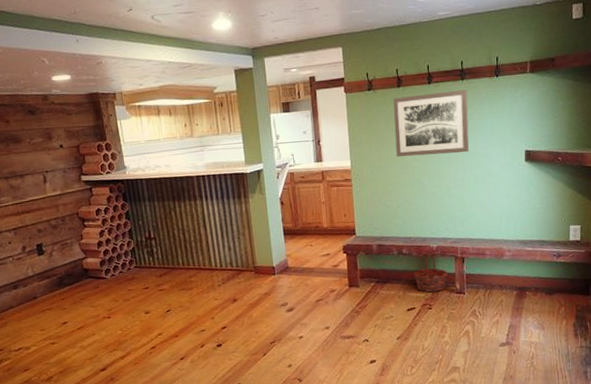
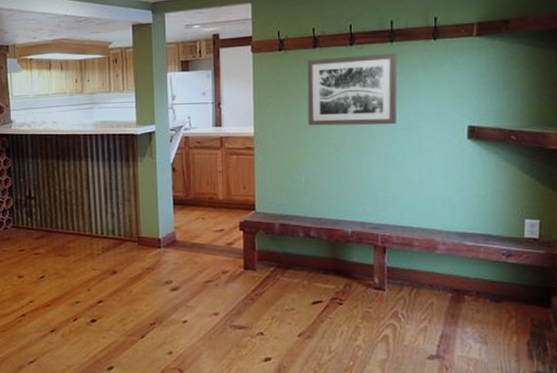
basket: present [414,254,448,293] -> none [323,239,365,285]

